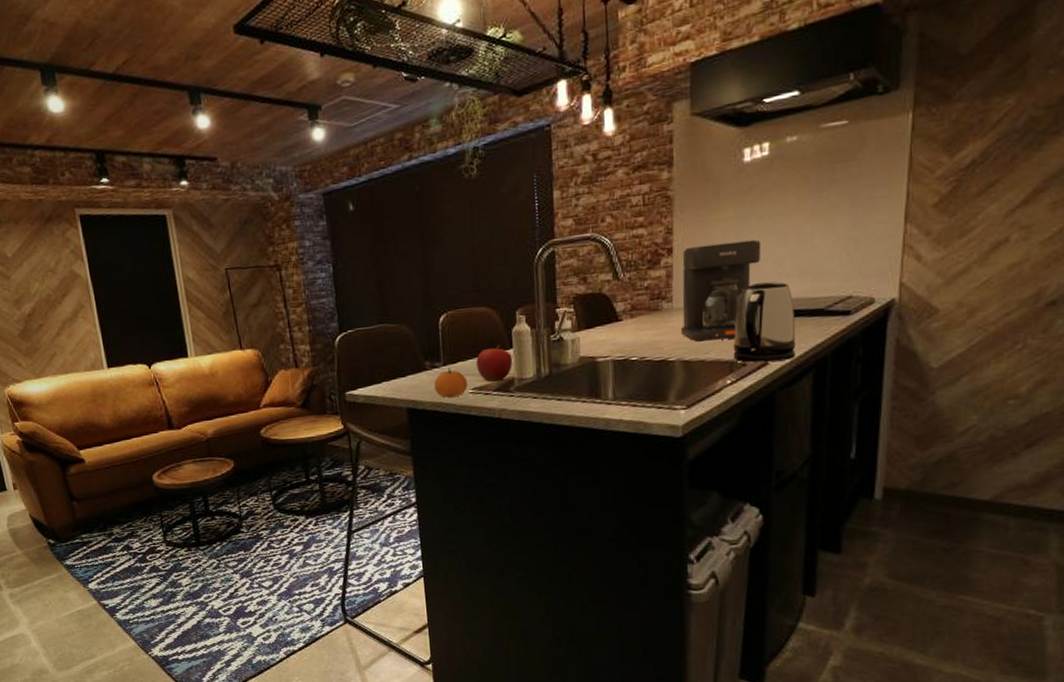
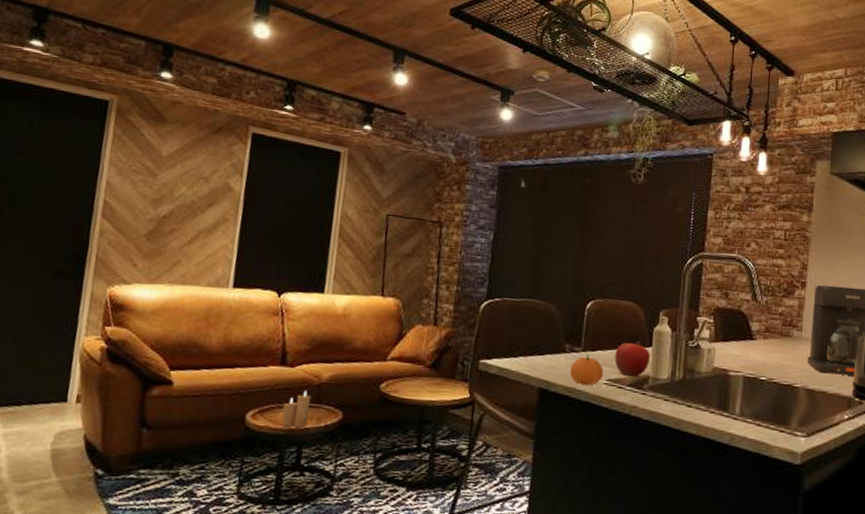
candle: none [181,447,206,481] -> present [281,390,312,428]

